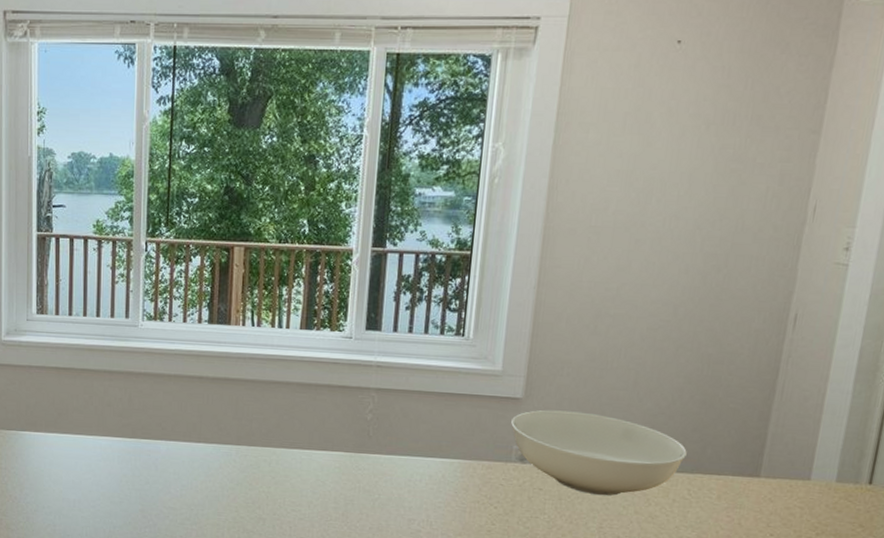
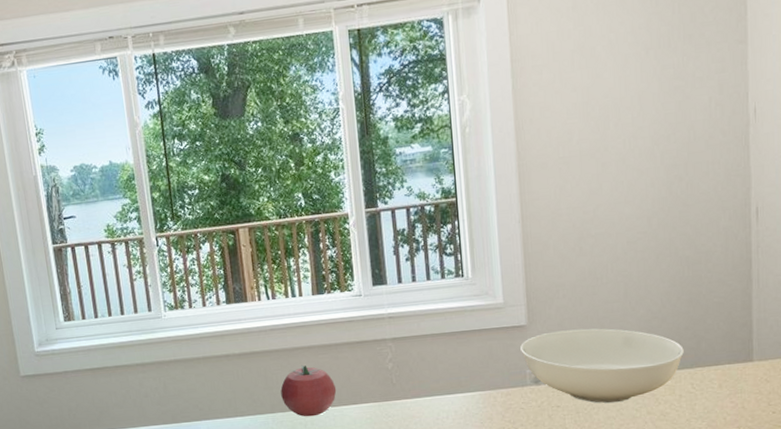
tomato: none [249,400,309,456] -> present [281,365,337,417]

